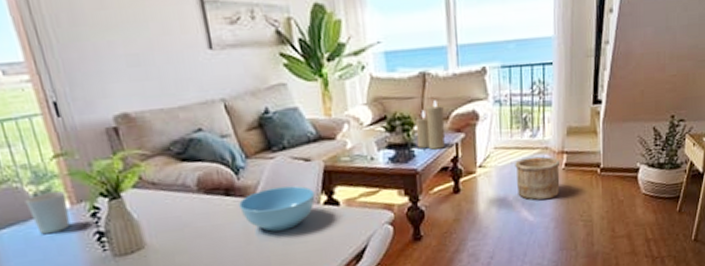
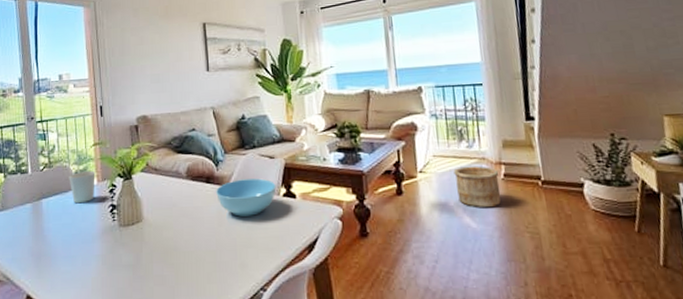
candle: present [415,100,446,150] -> none [361,112,388,155]

